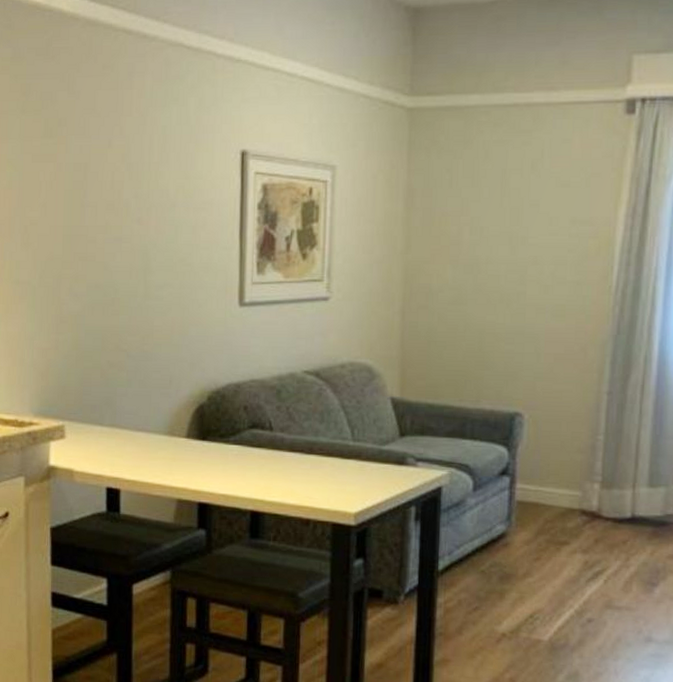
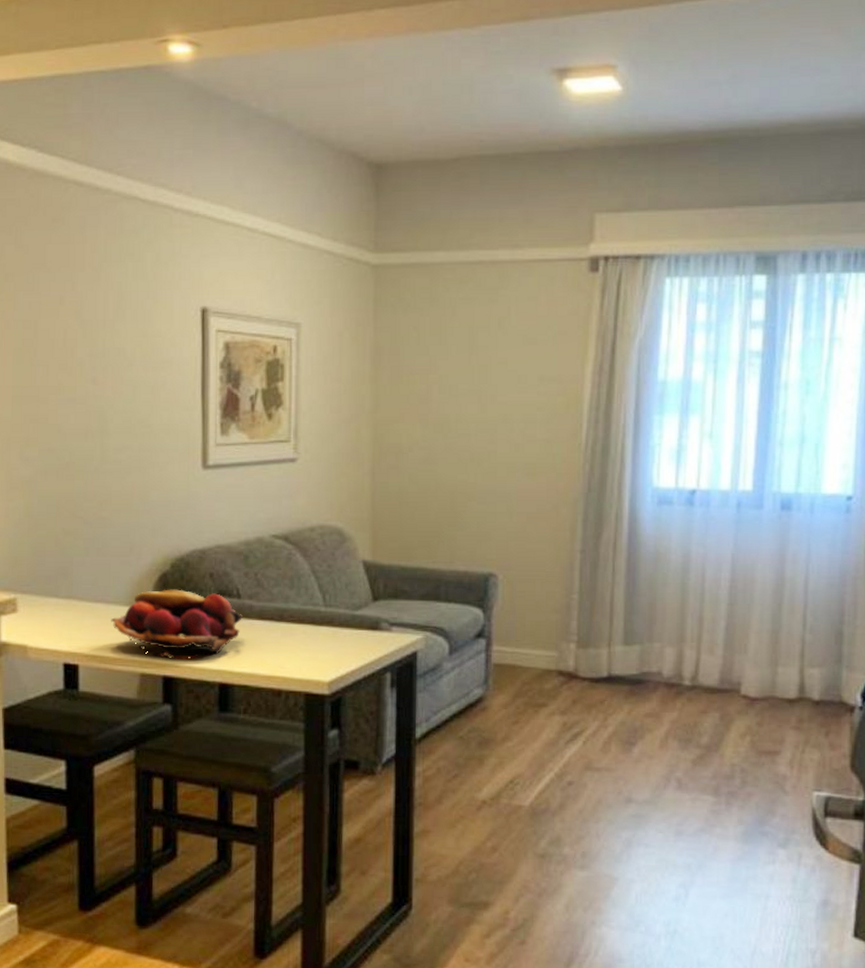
fruit basket: none [151,420,274,488] -> present [111,589,242,659]

